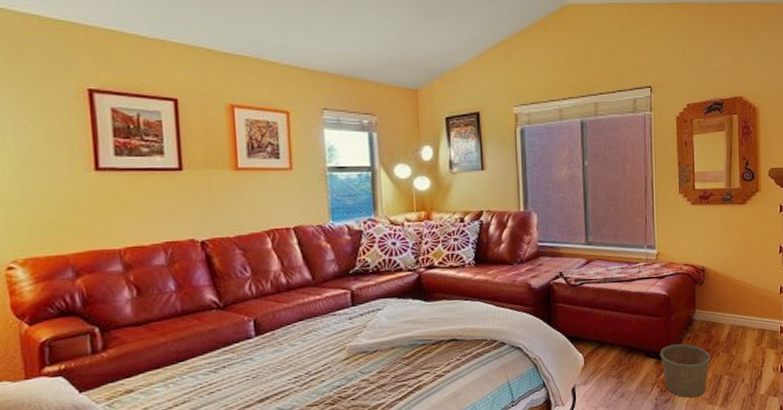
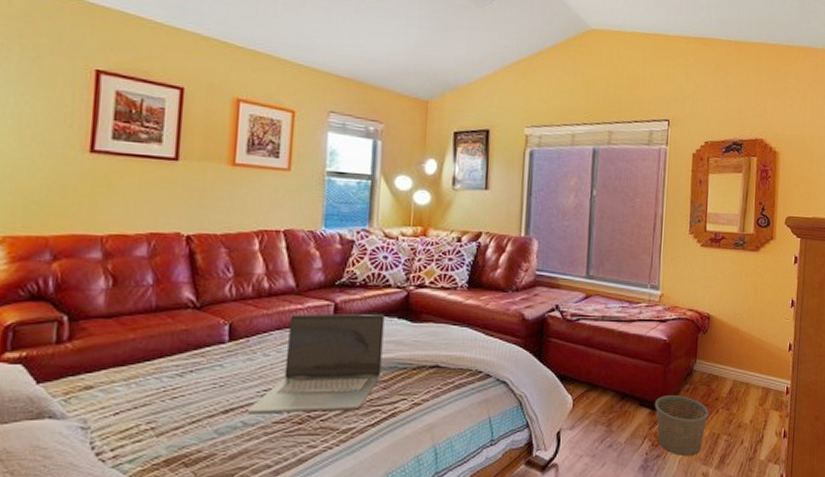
laptop: none [281,296,403,401] -> present [246,313,385,414]

